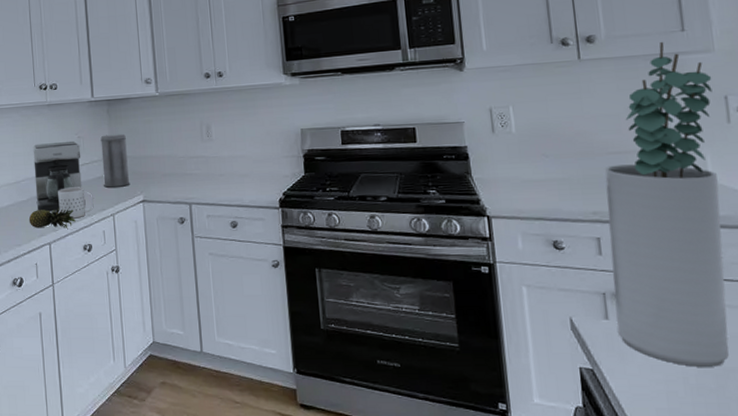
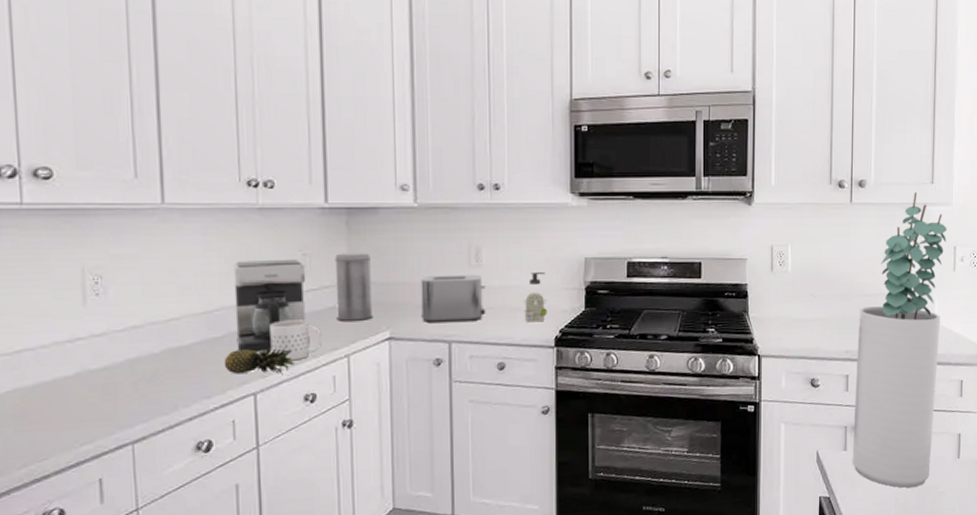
toaster: none [164,147,218,189] -> present [421,274,486,324]
soap dispenser: none [249,142,271,187] -> present [524,271,547,323]

